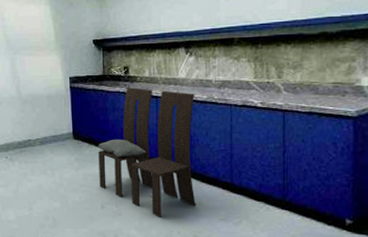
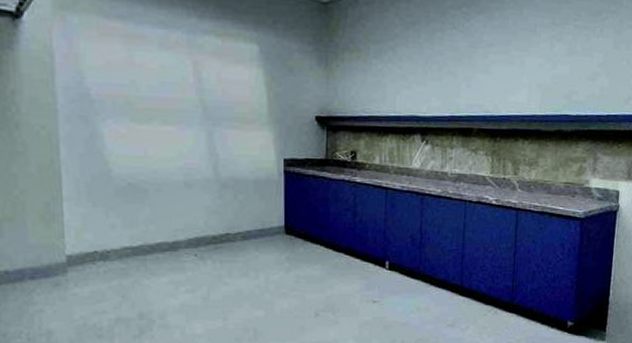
dining chair: present [98,87,196,217] -> none [314,176,429,325]

